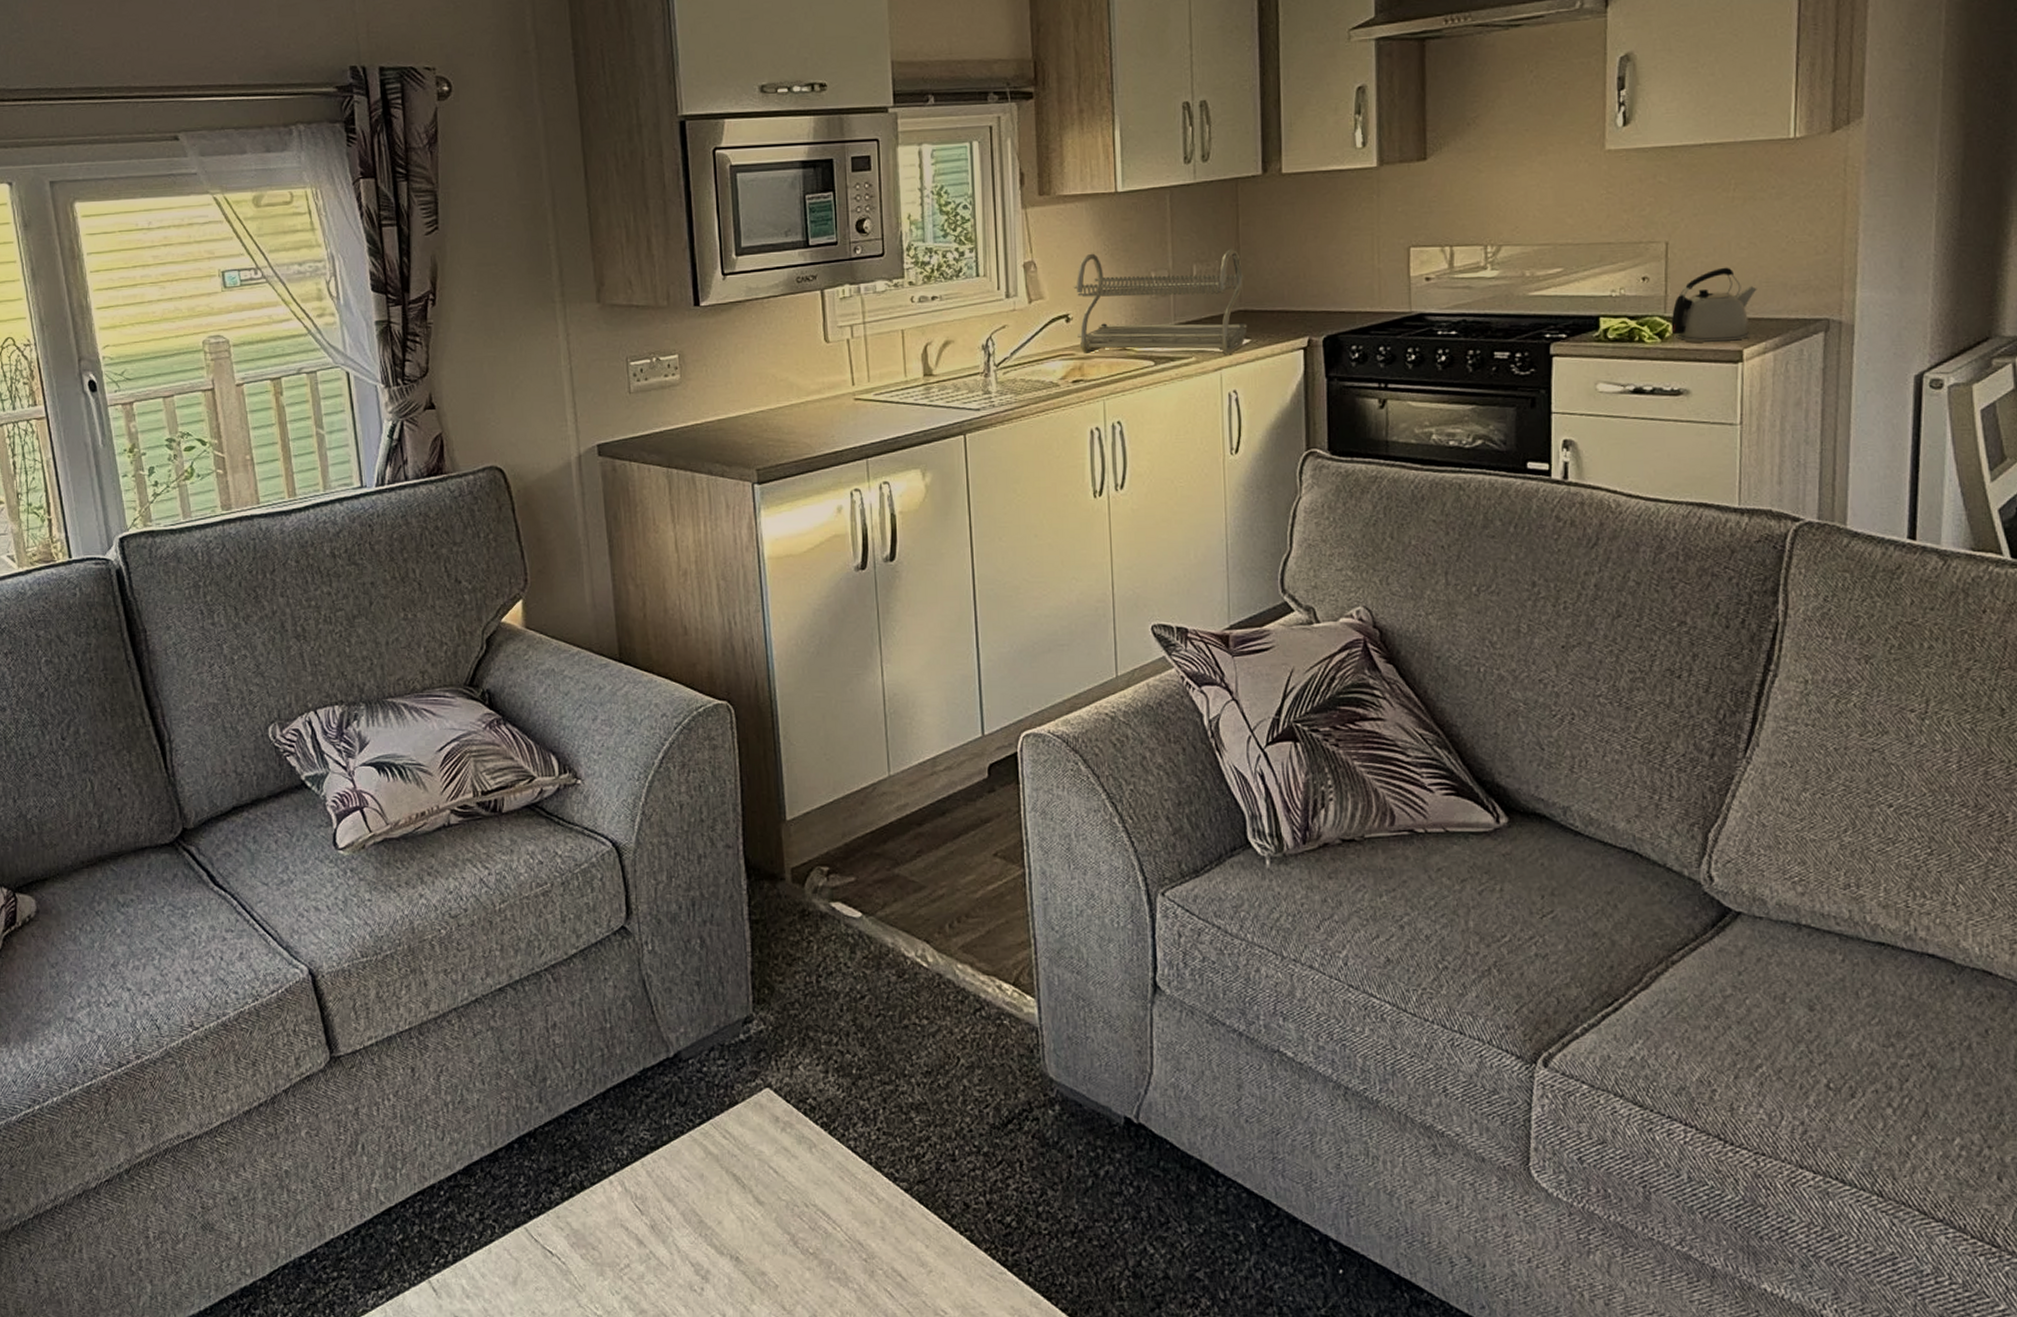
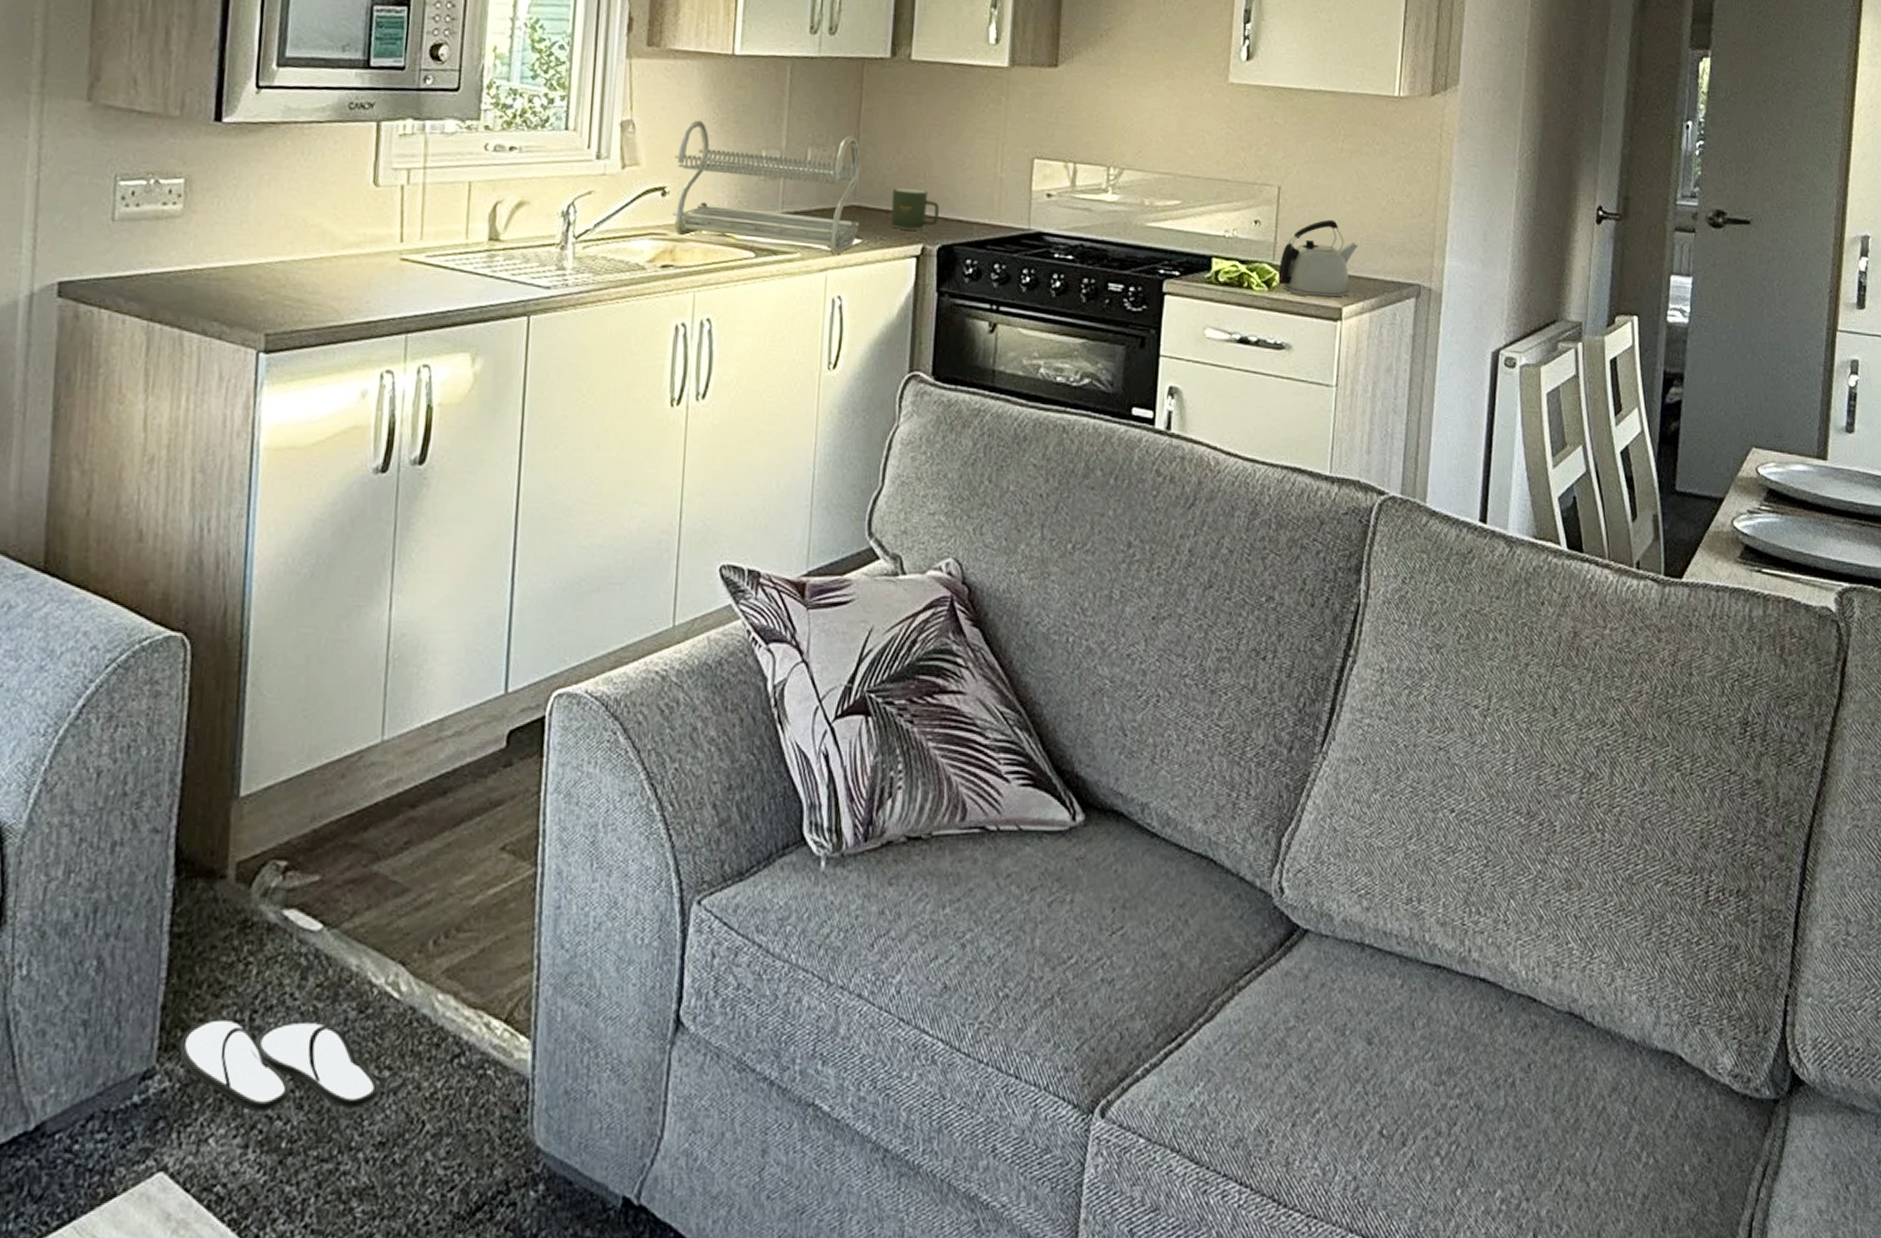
slippers: none [768,982,921,1048] -> present [179,1019,379,1112]
mug: none [1275,289,1322,326] -> present [891,188,939,231]

